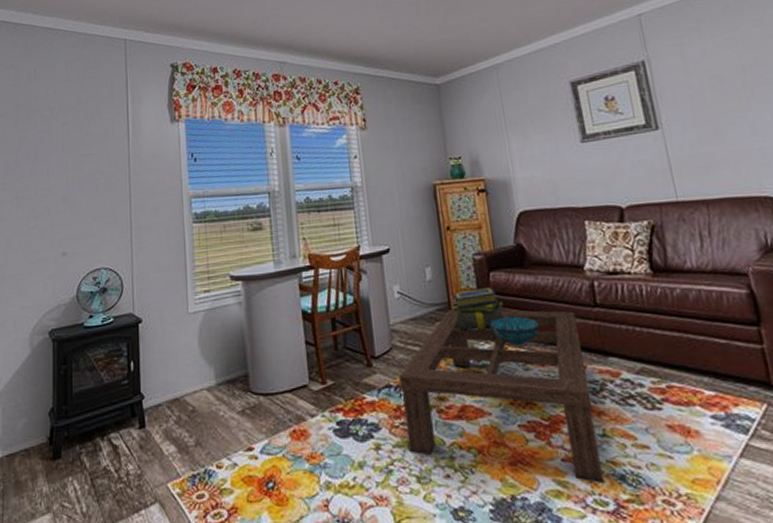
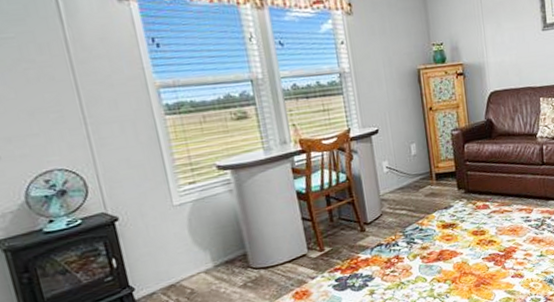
coffee table: present [399,309,604,483] -> none [389,169,538,292]
stack of books: present [453,287,505,331] -> none [435,157,476,194]
decorative bowl: present [489,316,540,347] -> none [463,177,502,202]

